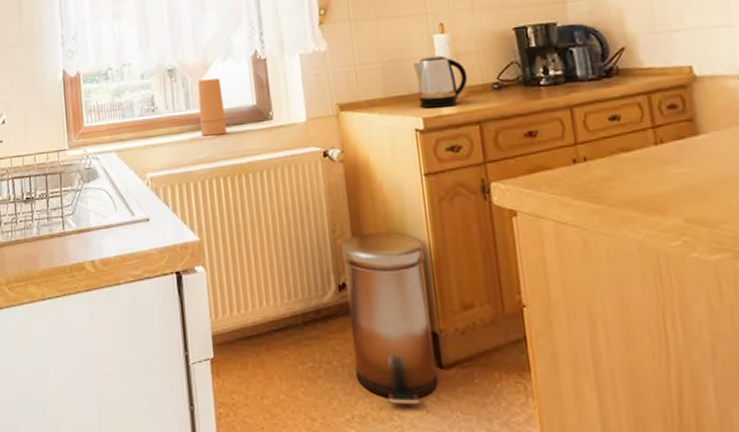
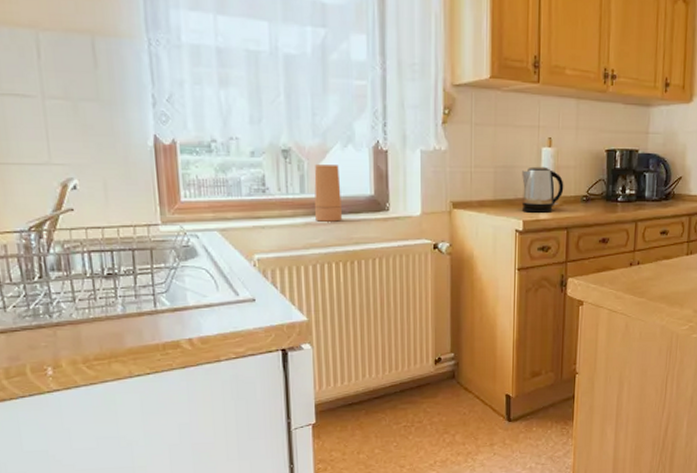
pedal bin: present [341,232,439,404] -> none [440,316,508,450]

